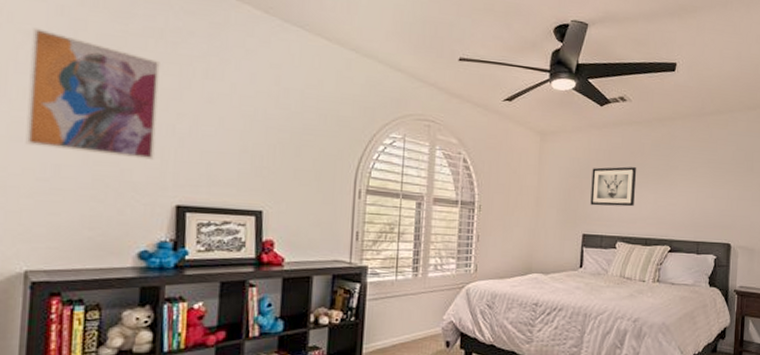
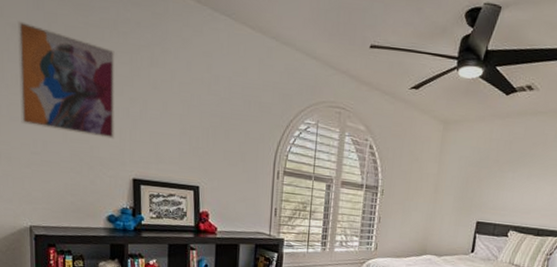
wall art: present [590,166,636,207] -> none [486,157,536,198]

